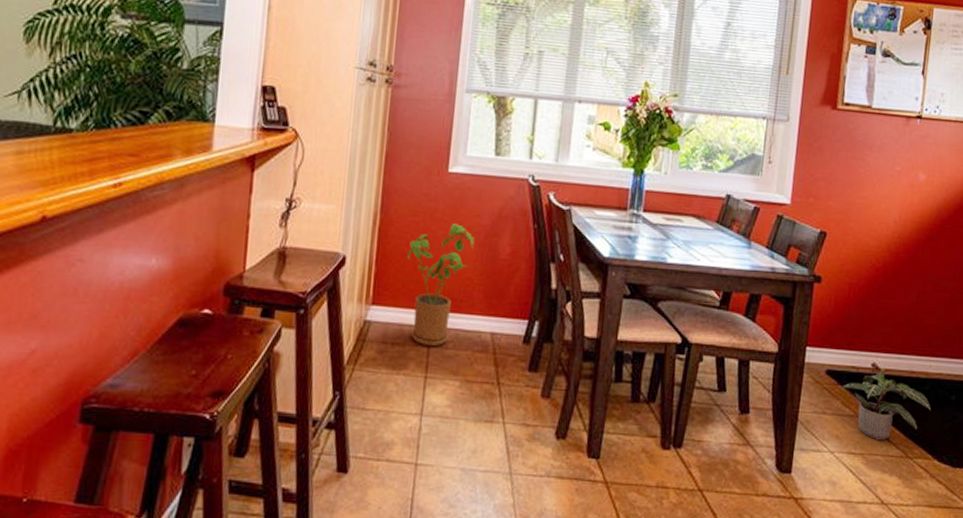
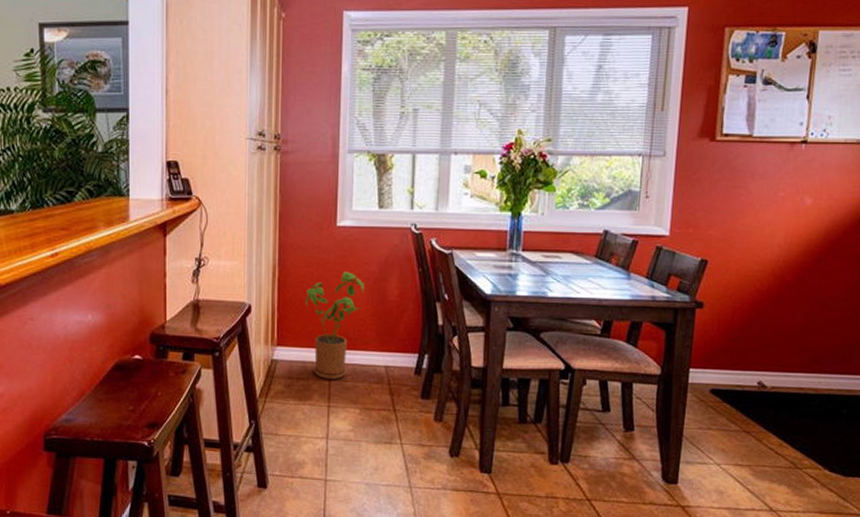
potted plant: present [842,372,931,441] -> none [727,390,821,453]

